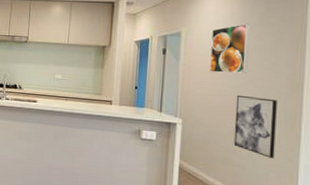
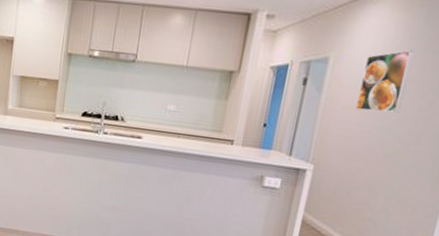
wall art: present [233,94,277,159] -> none [368,138,428,213]

